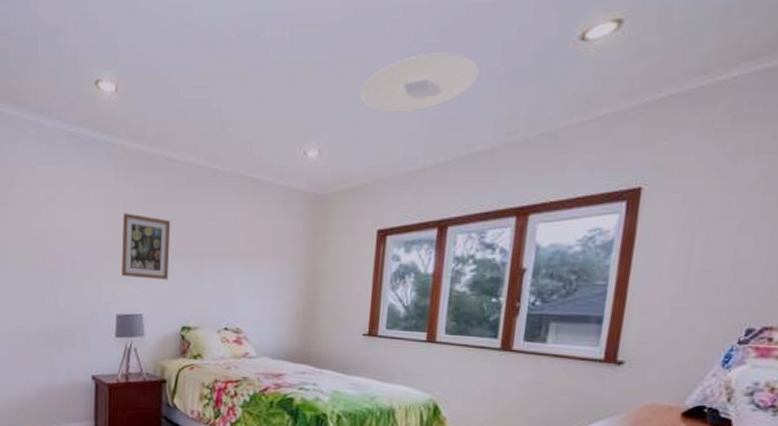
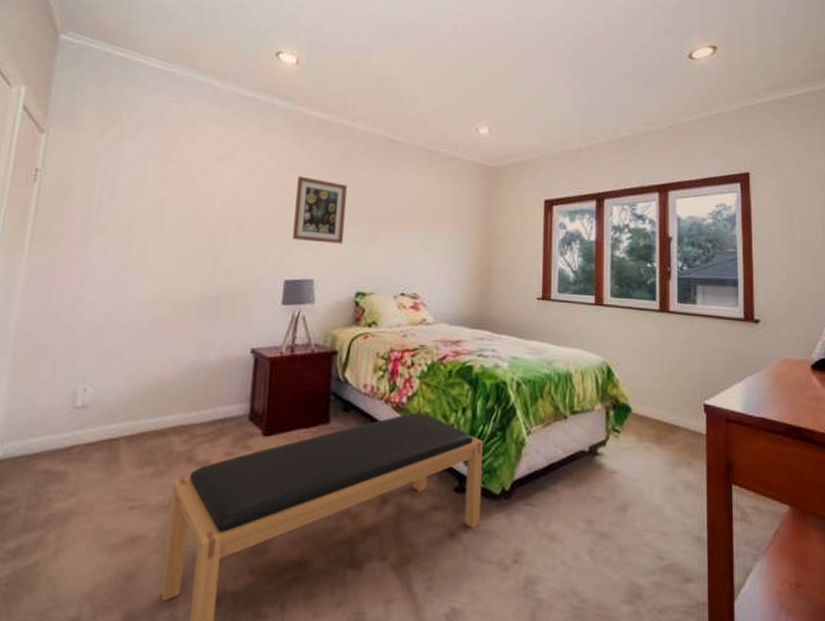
ceiling light: present [359,52,479,113] -> none [522,57,617,102]

